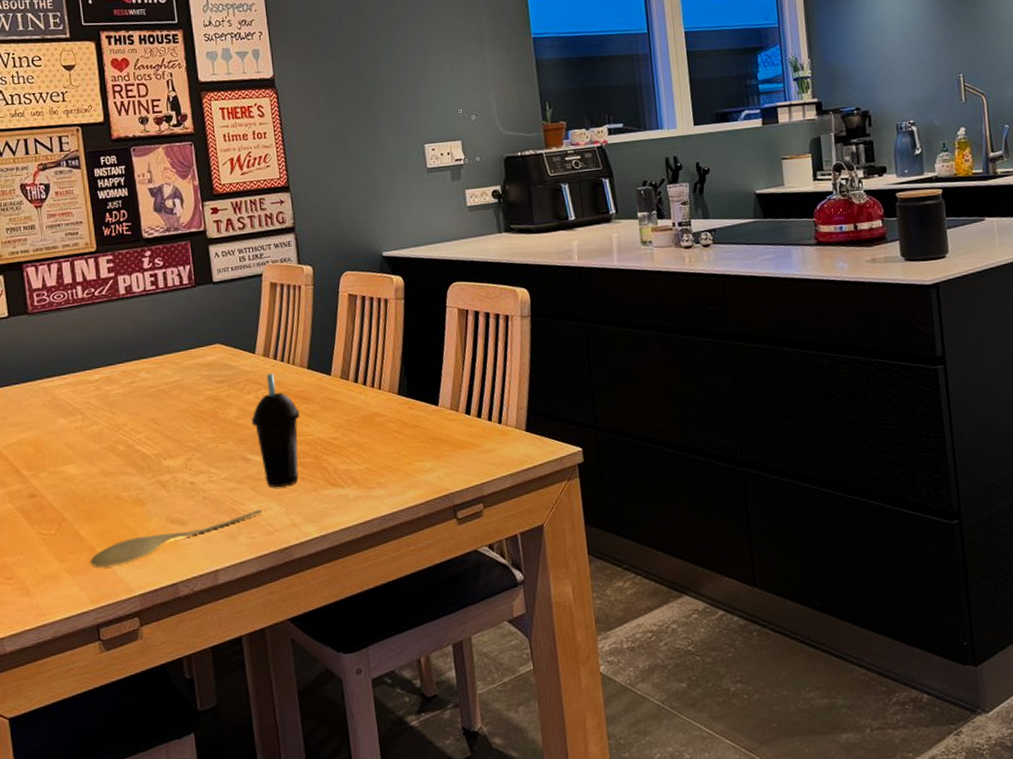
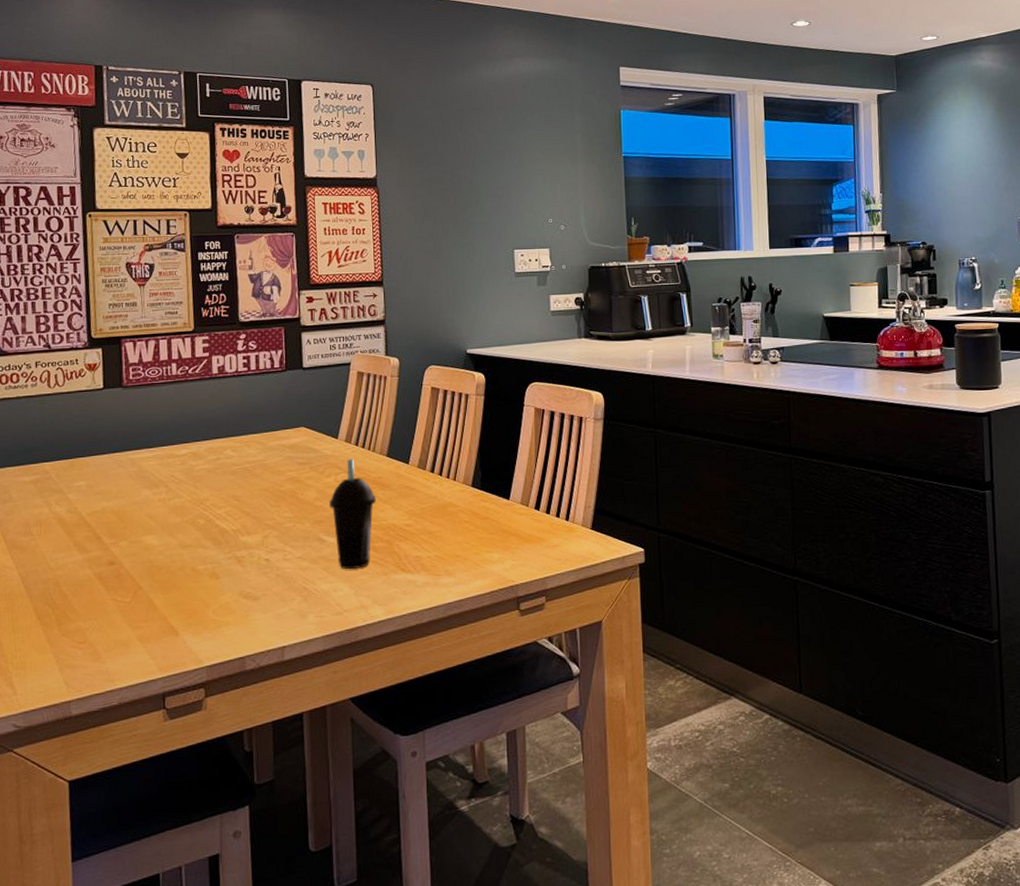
spoon: present [90,509,262,567] -> none [162,589,333,637]

